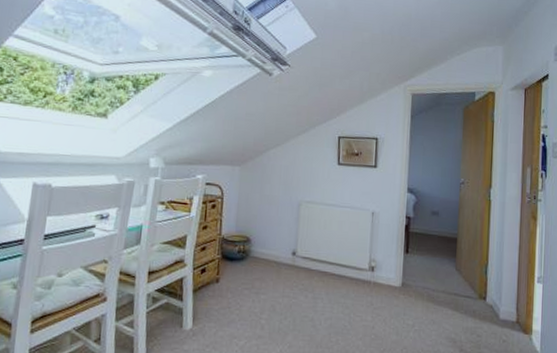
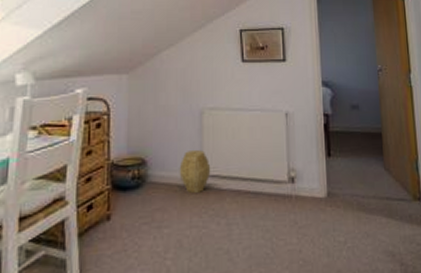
woven basket: none [276,235,304,270] -> present [179,150,211,193]

